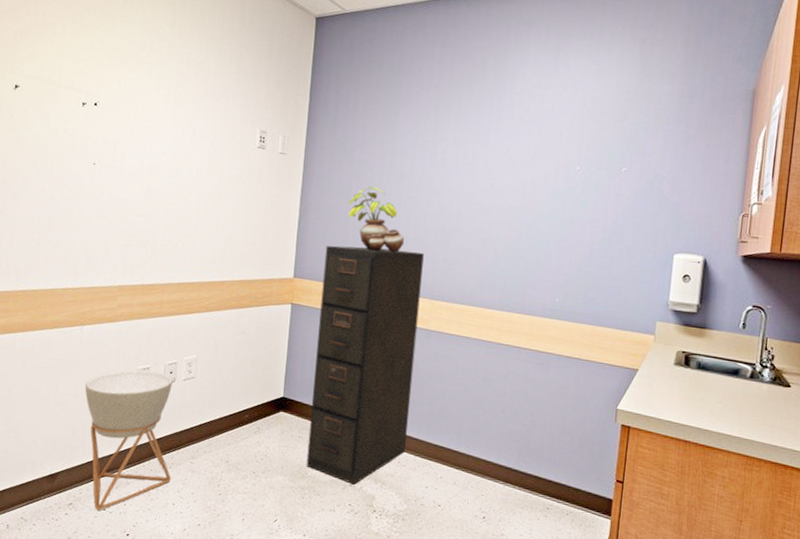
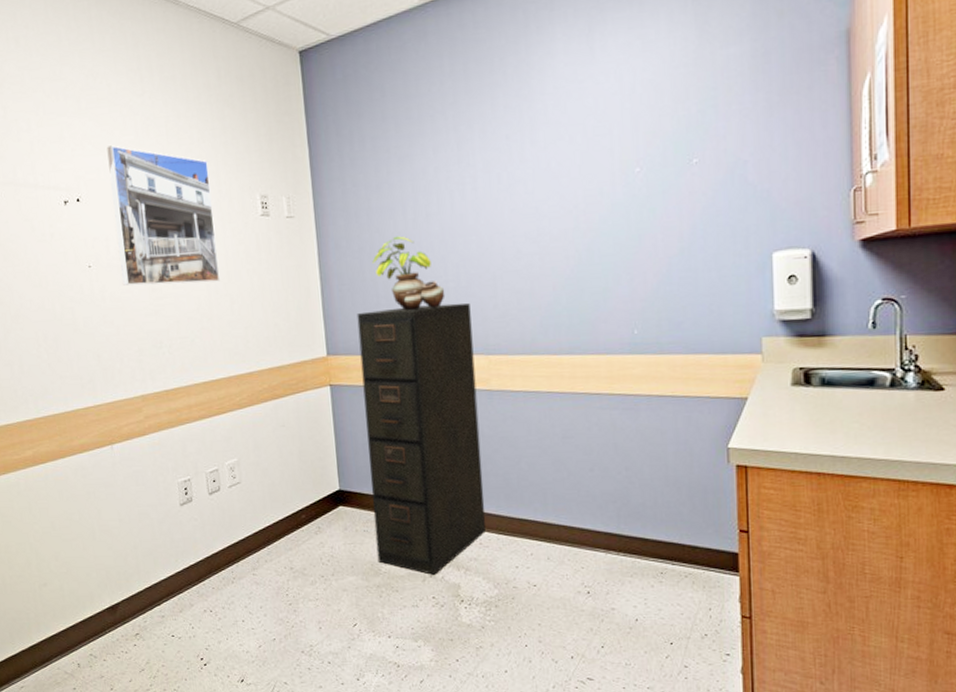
planter: present [84,370,173,510] -> none [127,482,236,637]
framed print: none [122,63,219,197] -> present [107,145,221,286]

